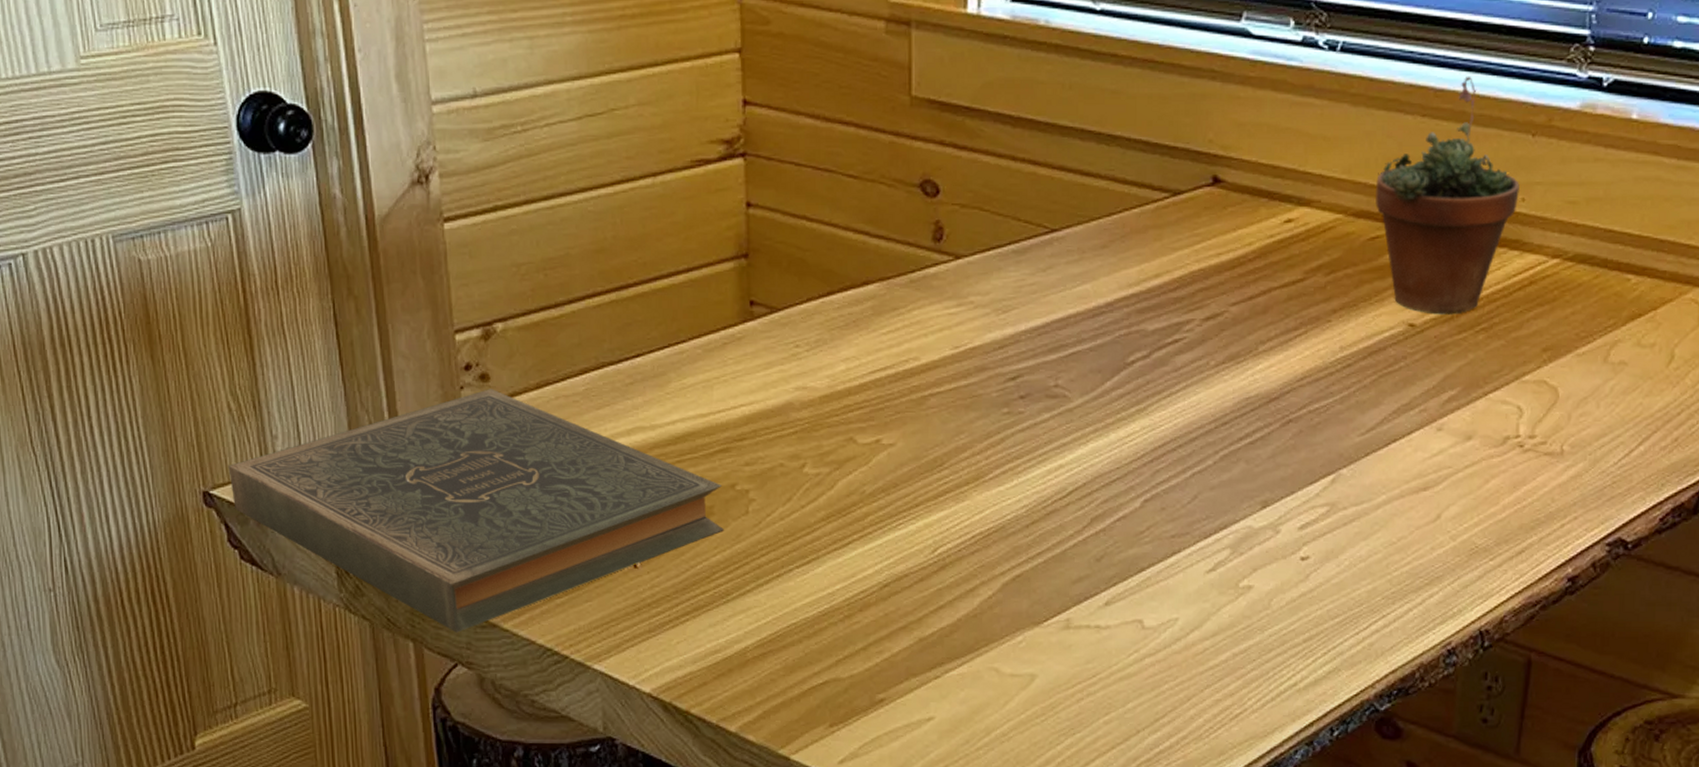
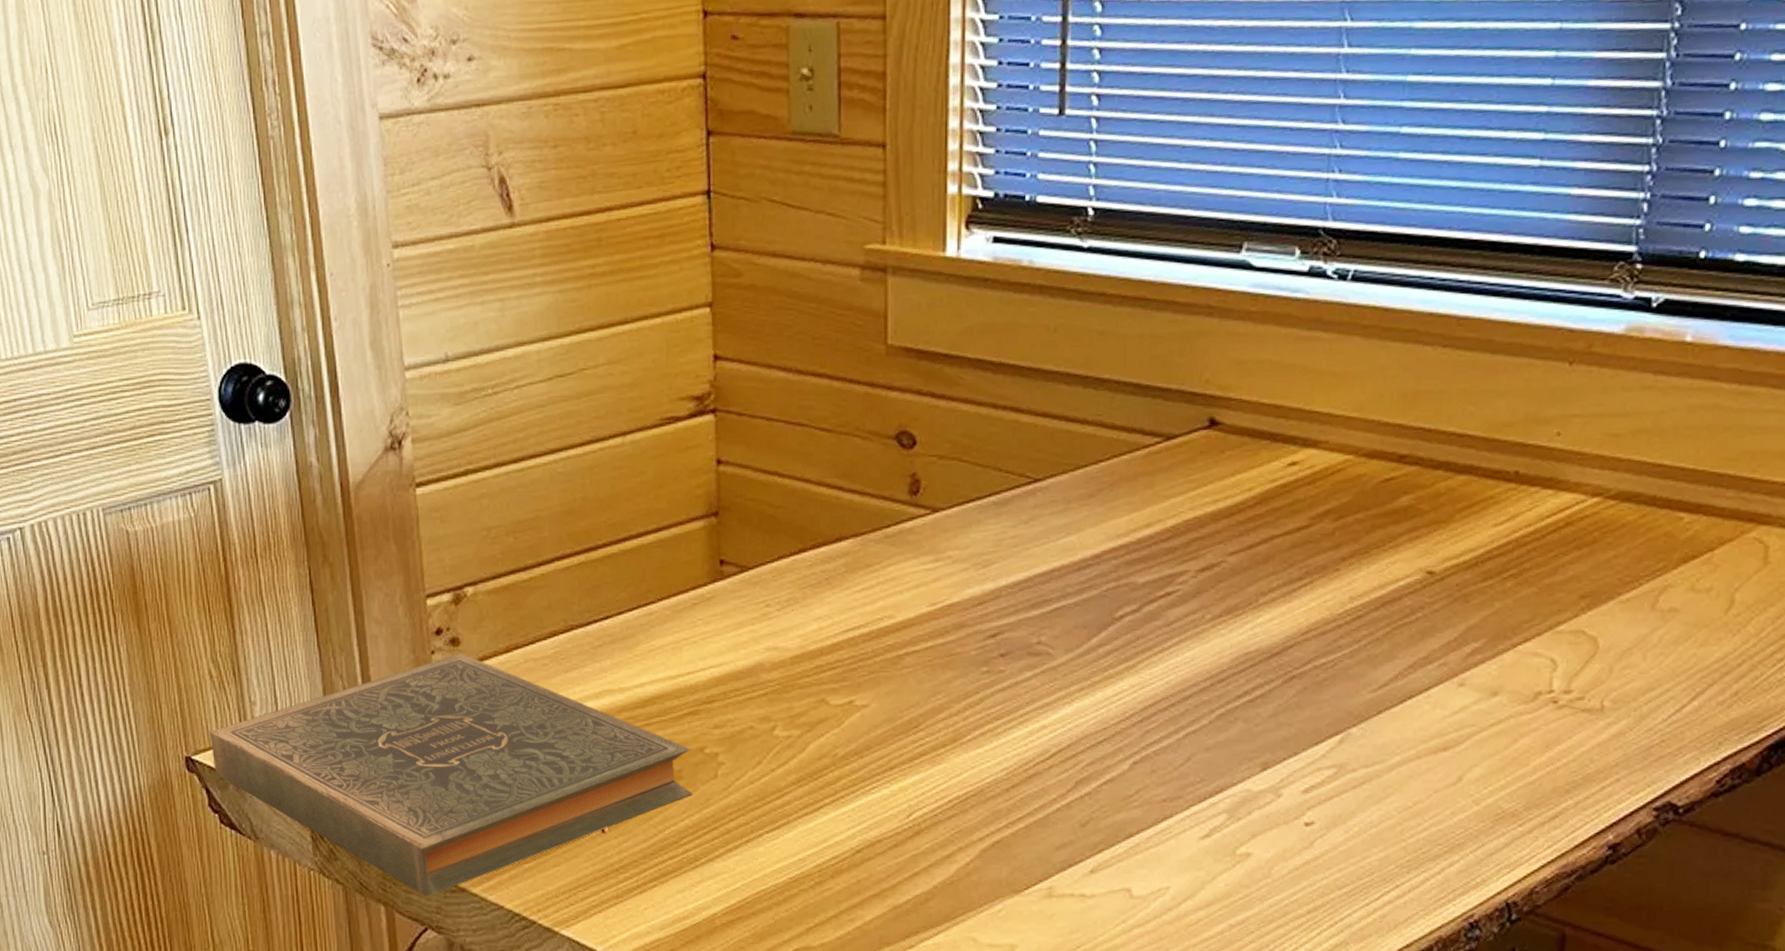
succulent plant: present [1376,76,1520,315] -> none [1390,301,1554,560]

